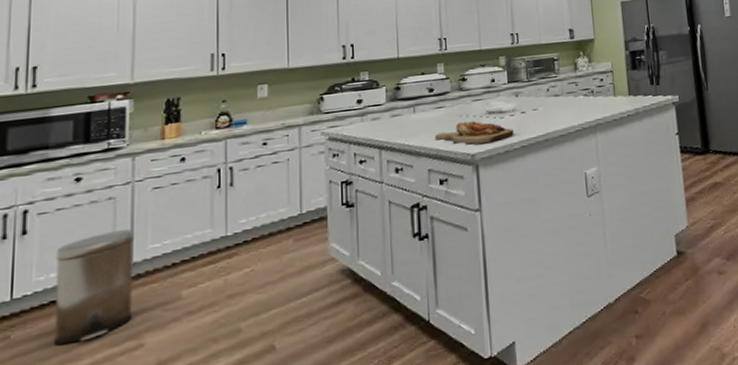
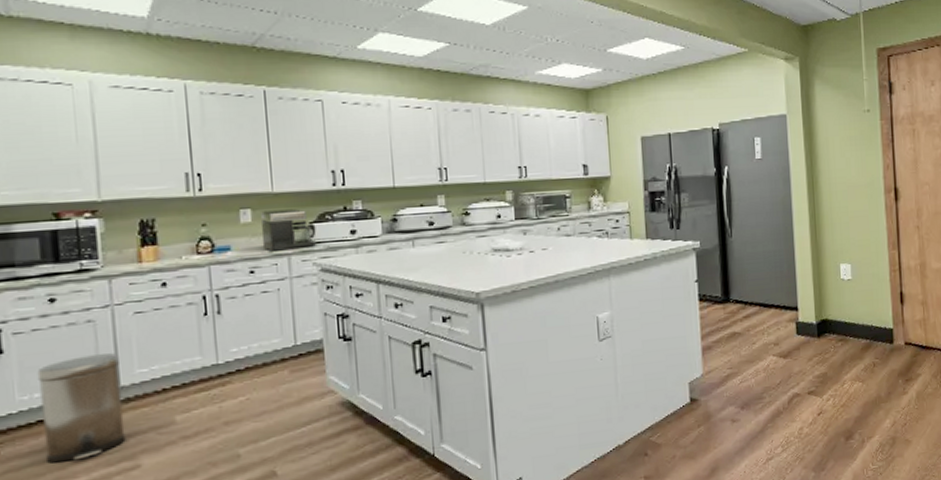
coffee maker: none [275,82,326,123] -> present [261,209,317,251]
cutting board: present [434,121,514,144] -> none [435,258,522,283]

